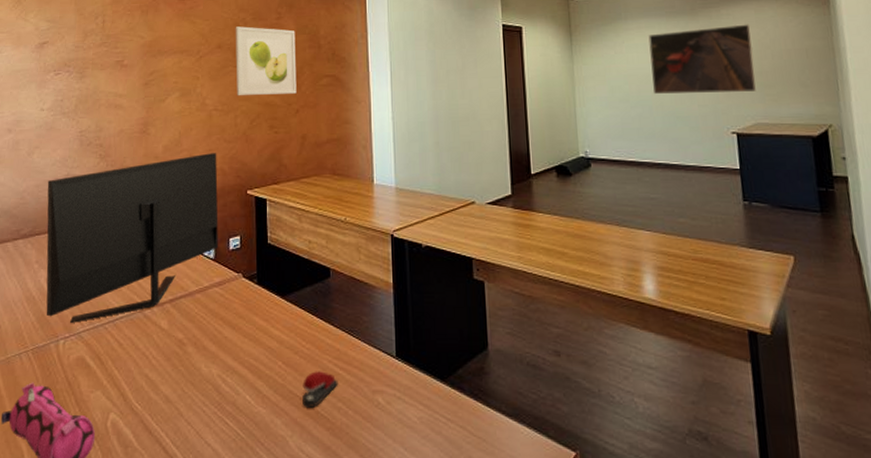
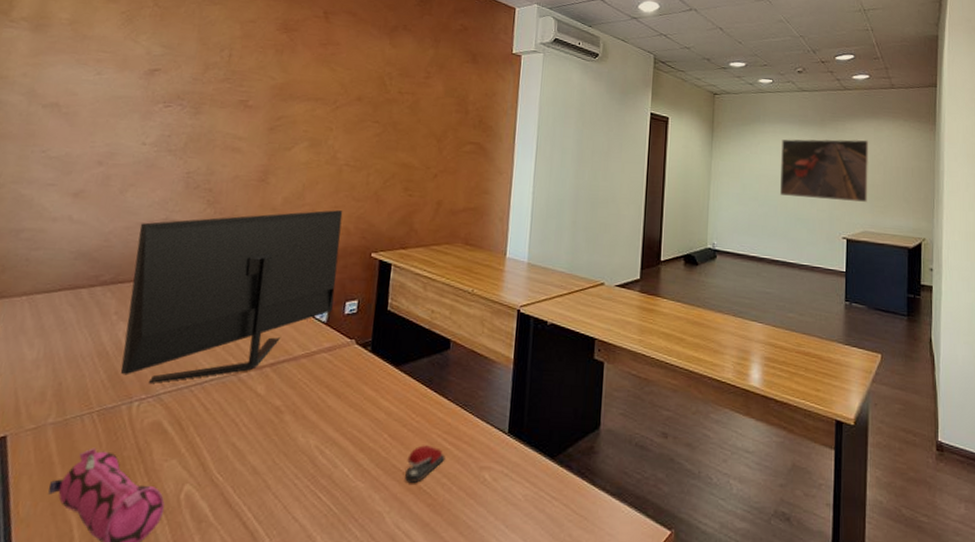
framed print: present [235,26,297,96] -> none [372,80,443,158]

